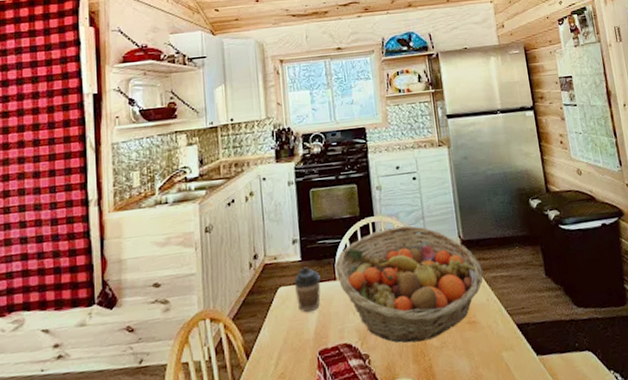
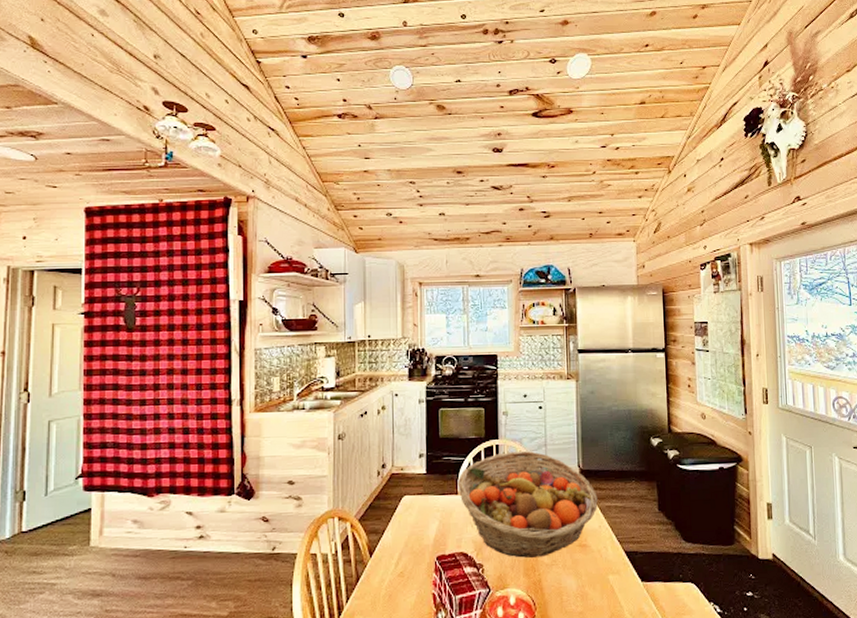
coffee cup: present [293,266,321,313] -> none [418,480,443,521]

